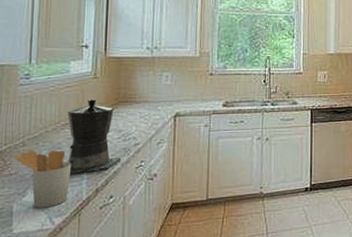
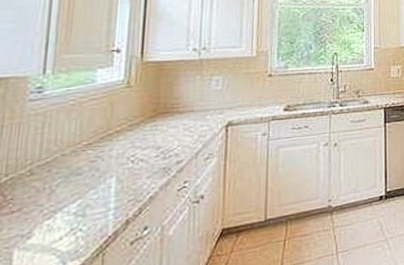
utensil holder: present [13,150,72,208] -> none [15,176,95,252]
coffee maker: present [68,98,122,175] -> none [90,111,160,206]

